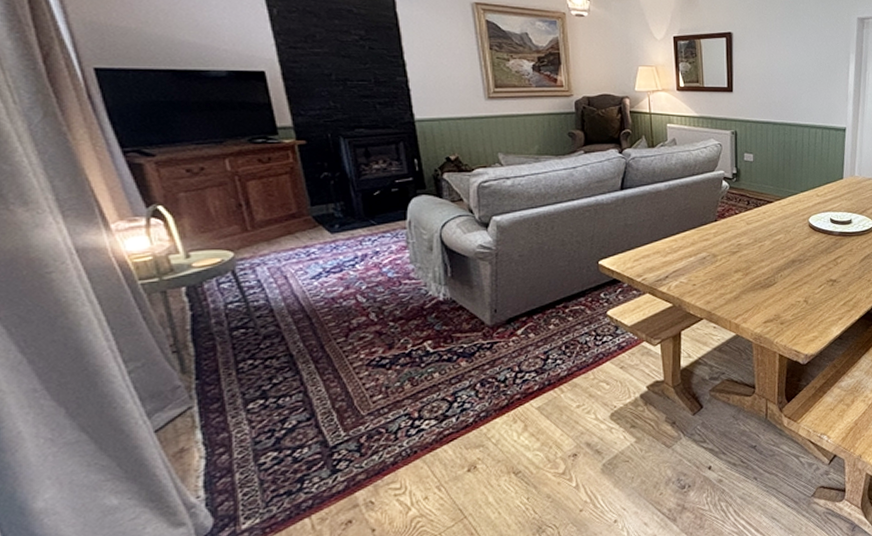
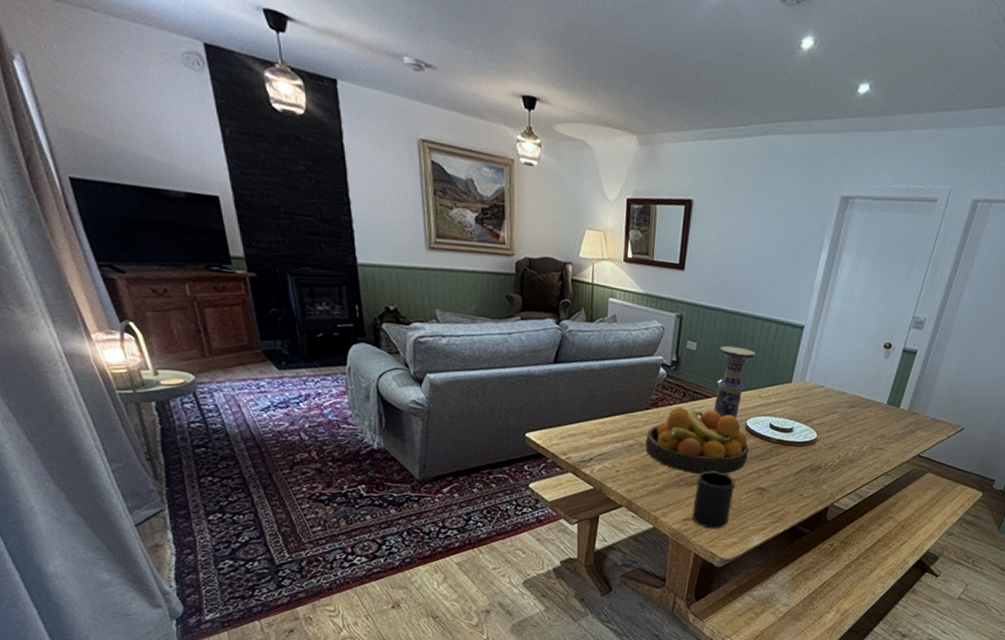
fruit bowl: none [717,214,815,276] -> present [645,407,749,475]
mug: none [771,270,808,327] -> present [692,471,736,529]
vase: none [774,153,808,219] -> present [713,345,756,419]

